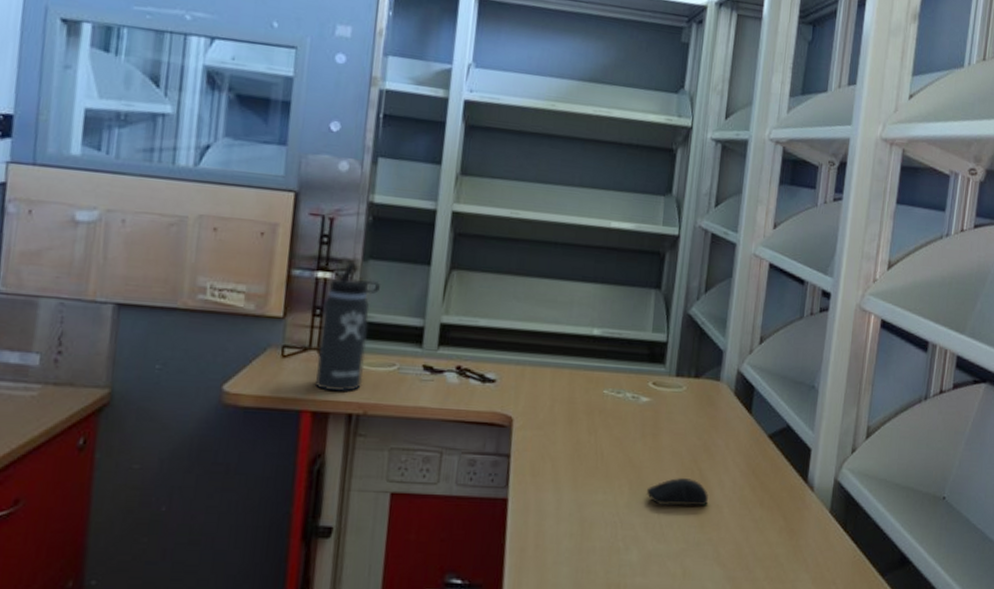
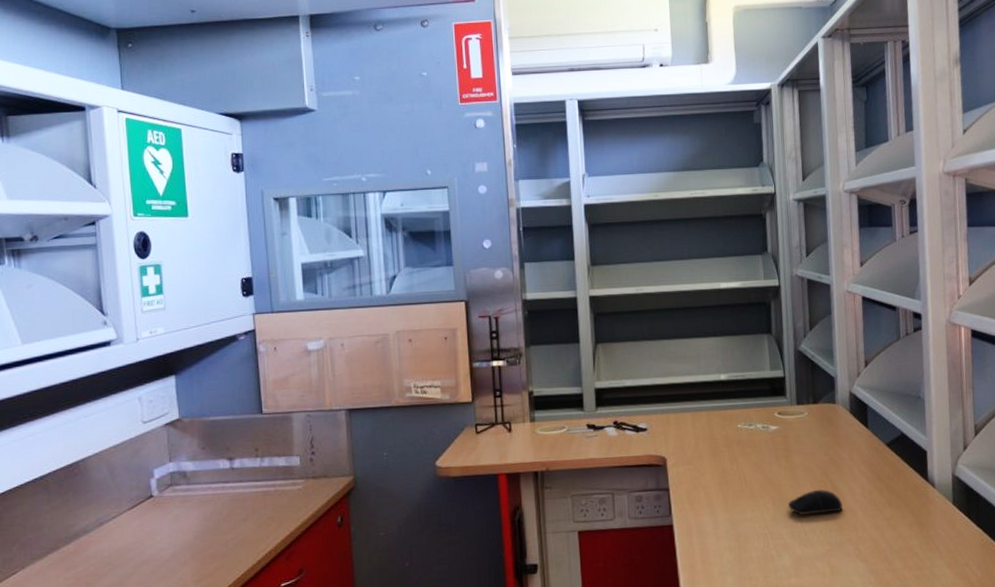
thermos bottle: present [315,262,380,392] -> none [500,350,543,455]

